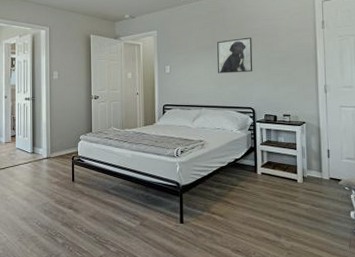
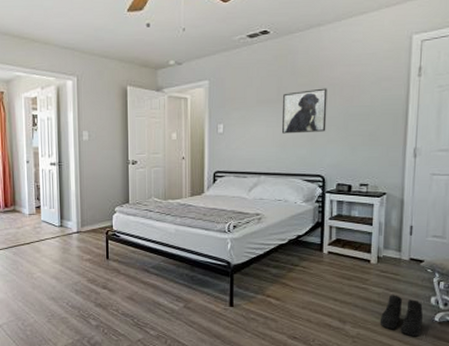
boots: none [309,210,346,247] -> present [379,295,423,336]

